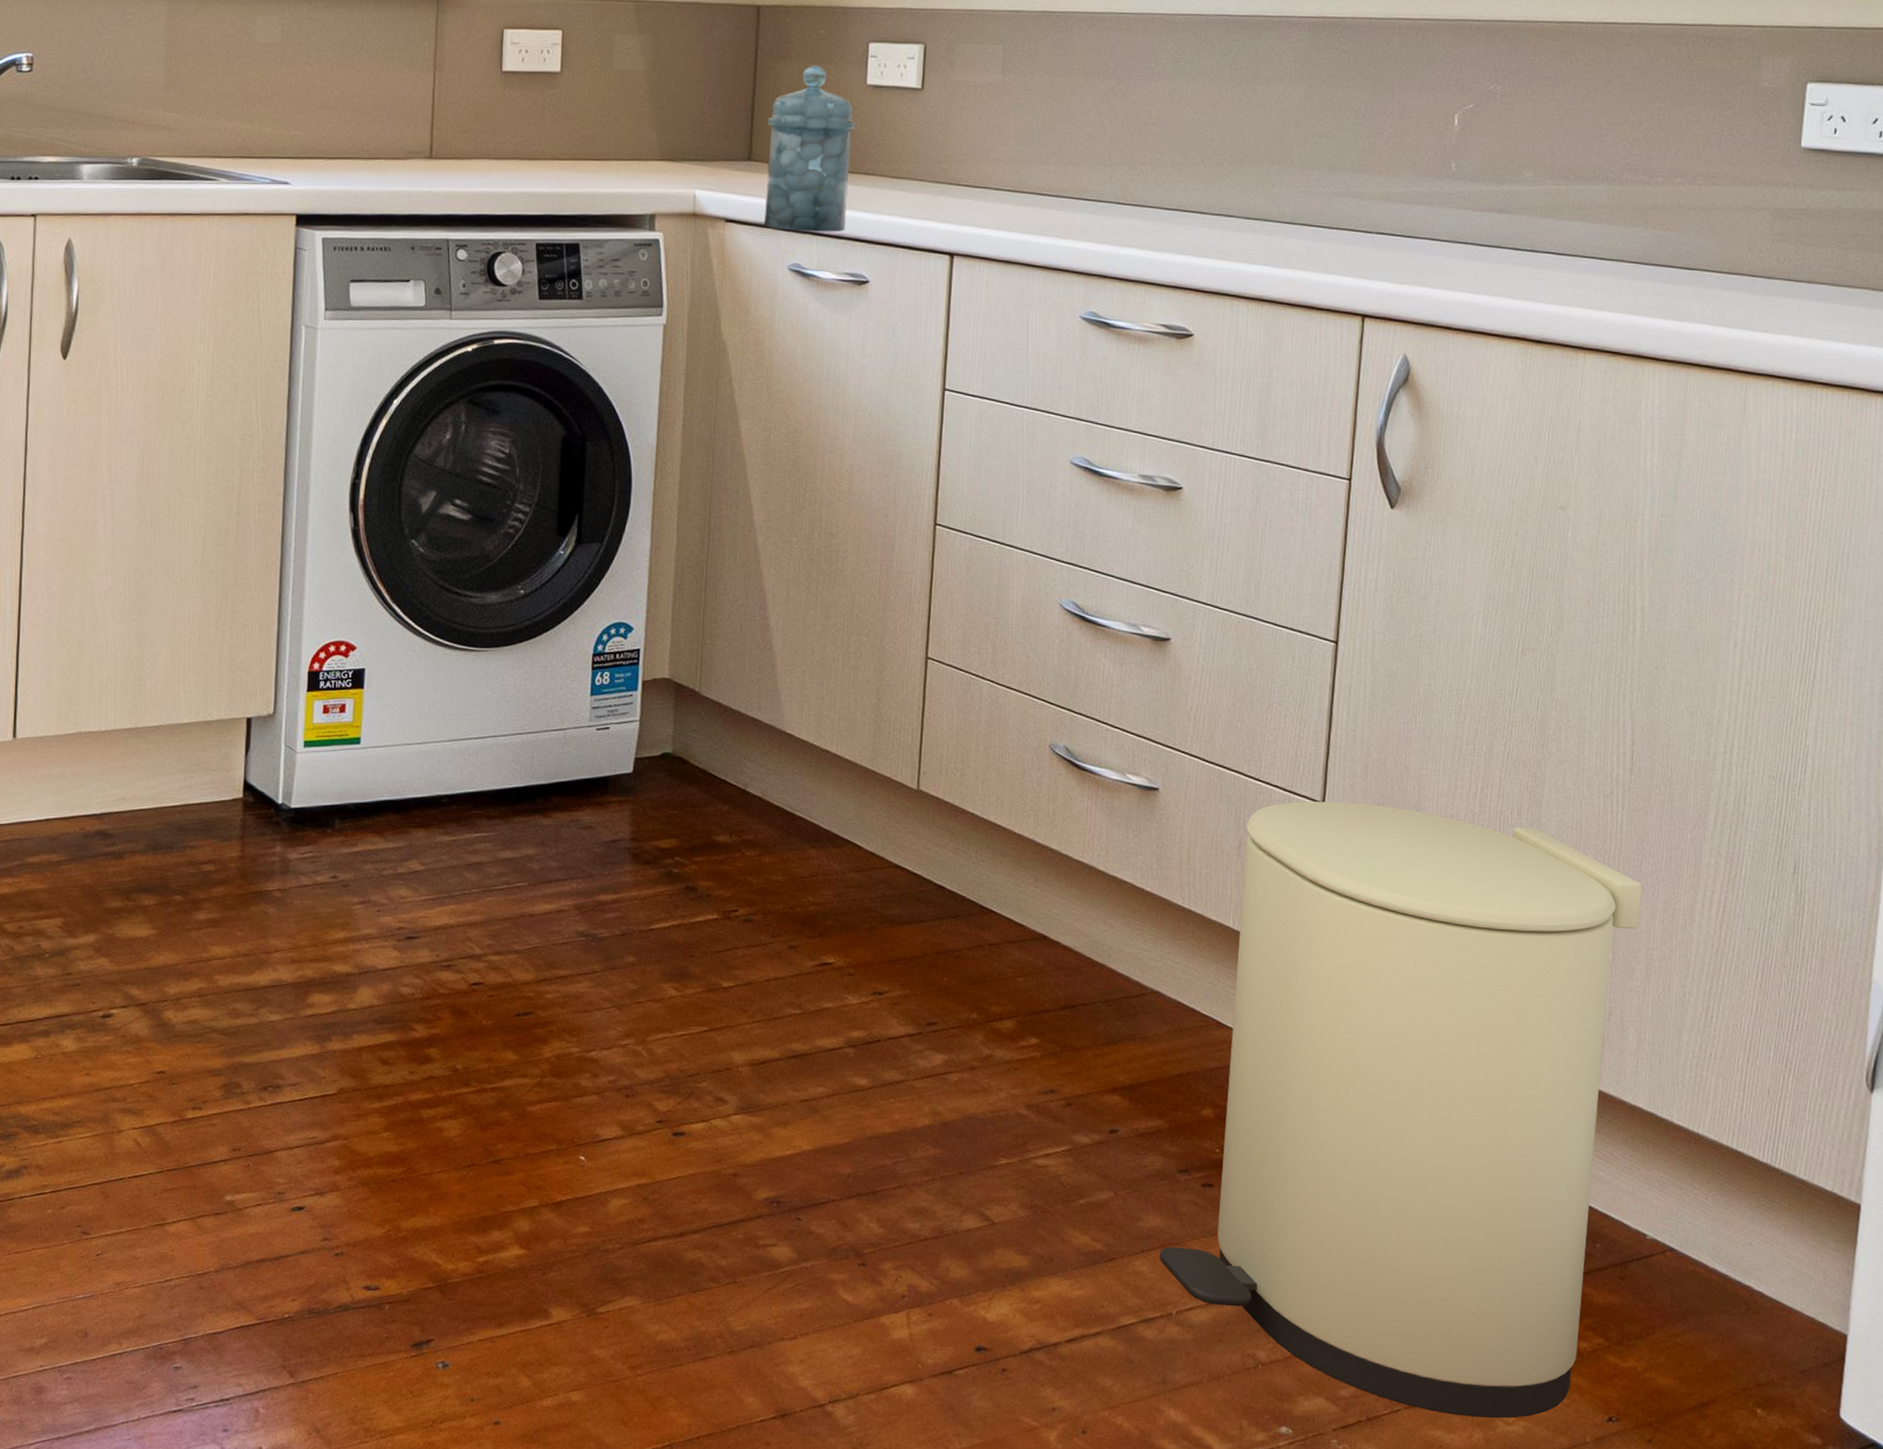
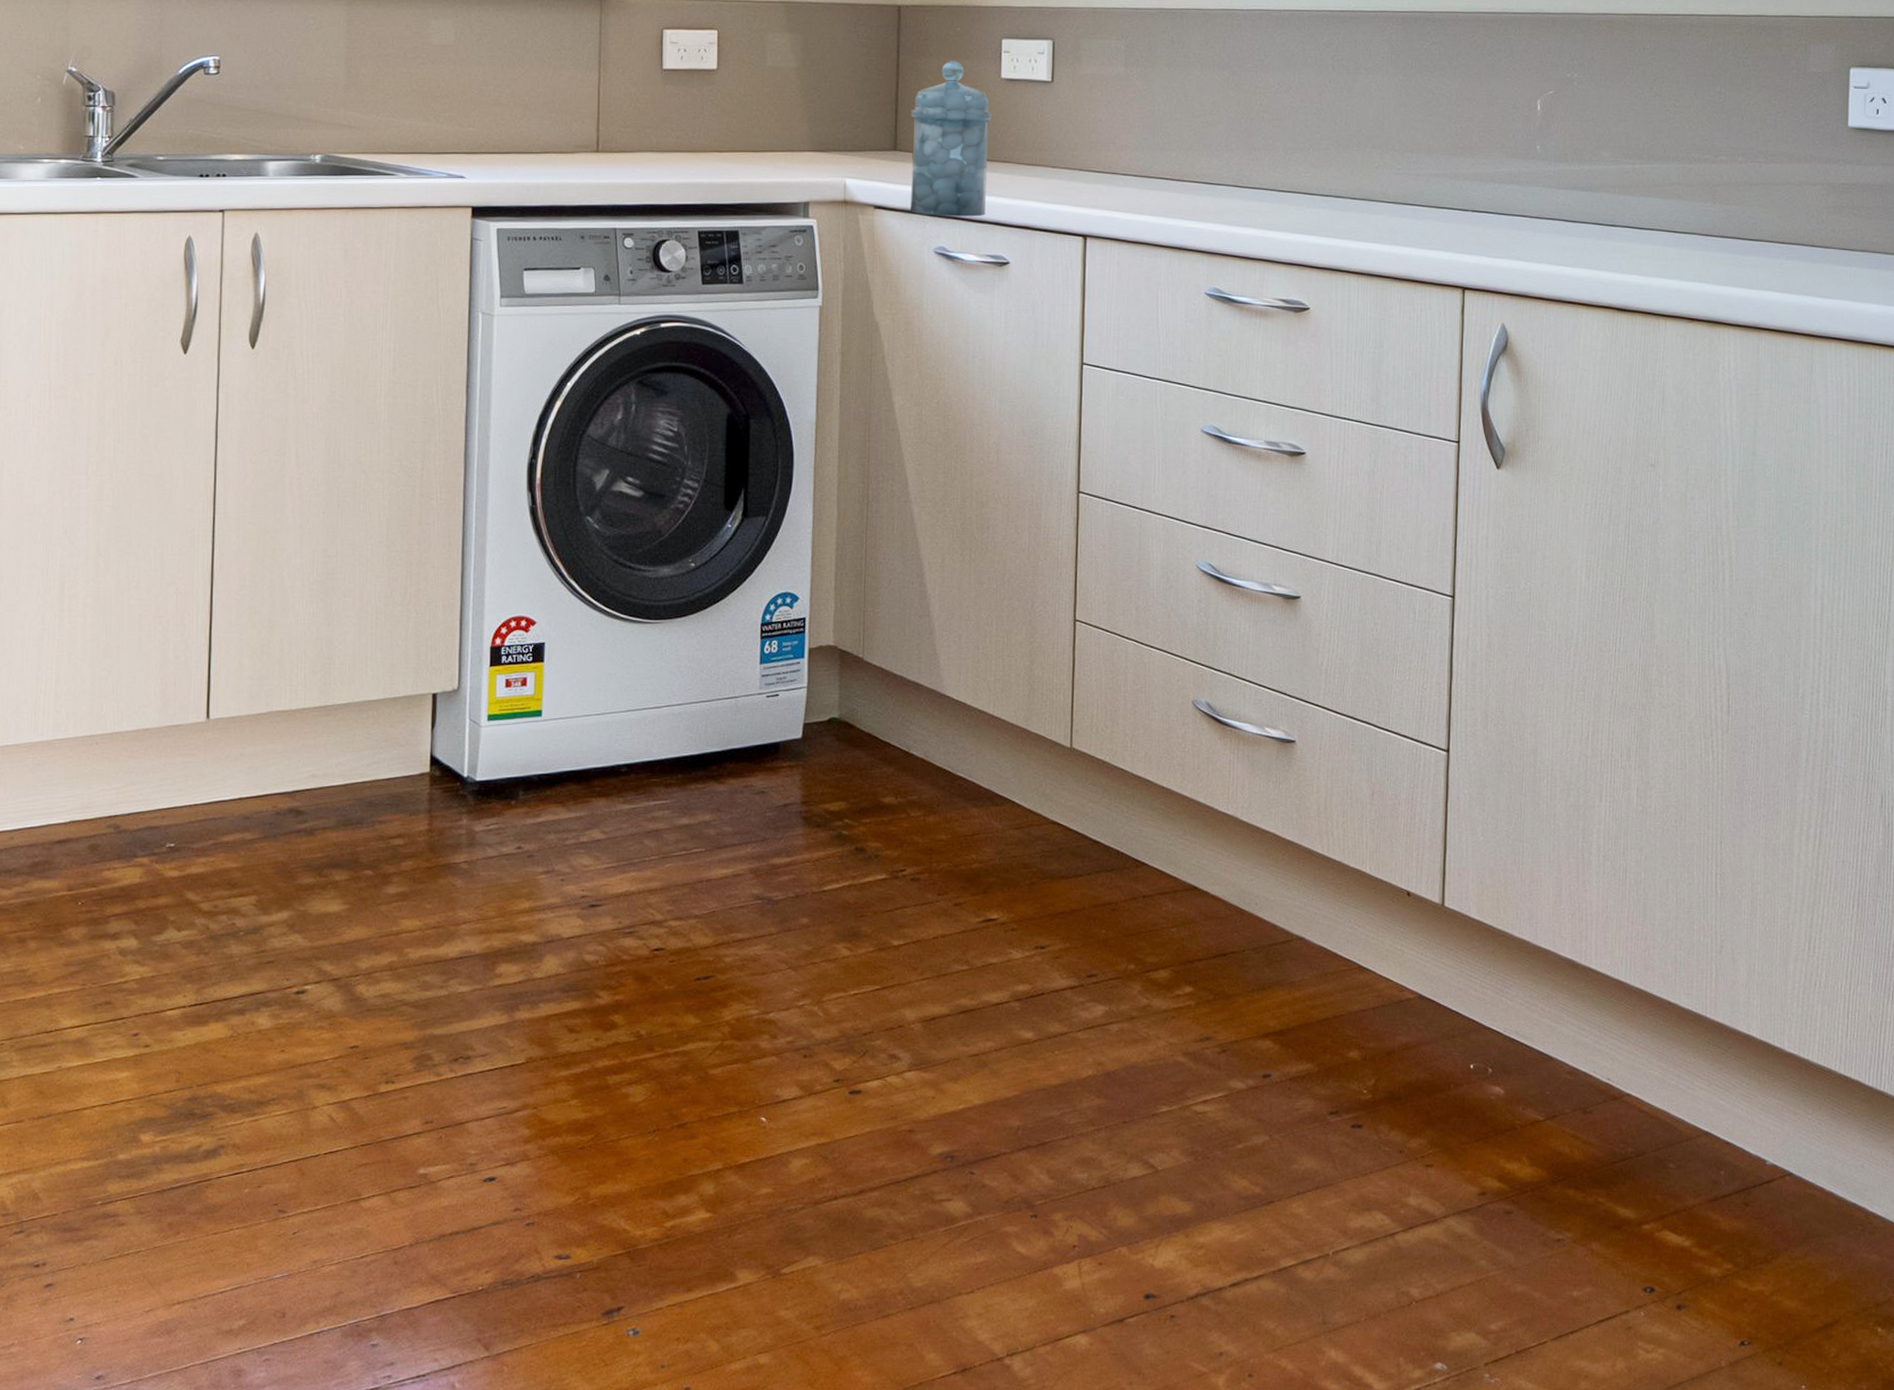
pedal bin: present [1159,801,1643,1418] -> none [1314,749,1744,1347]

